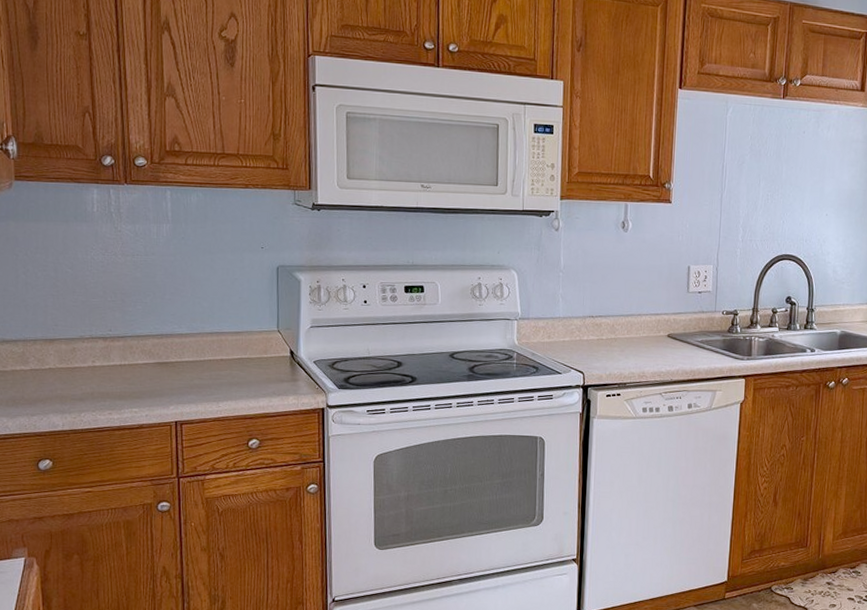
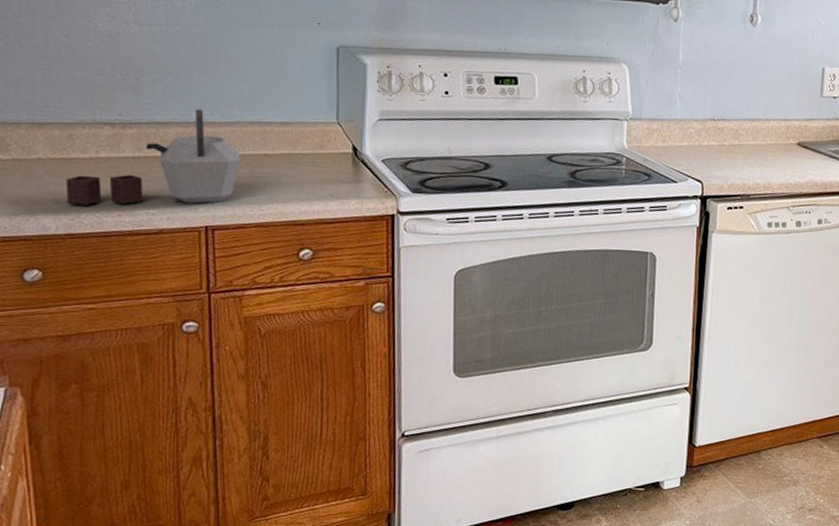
kettle: none [70,323,202,406] -> present [66,109,241,206]

